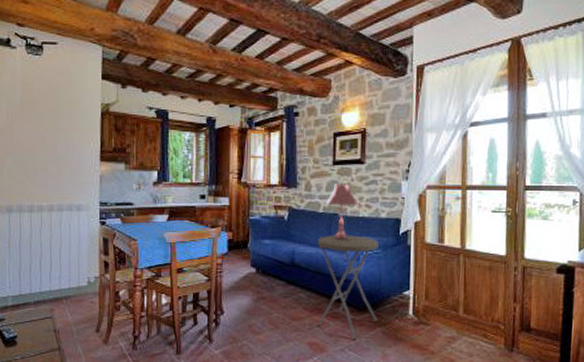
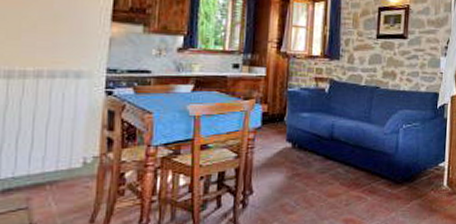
side table: present [317,235,379,340] -> none [354,108,418,214]
table lamp: present [324,184,359,240] -> none [367,57,400,113]

